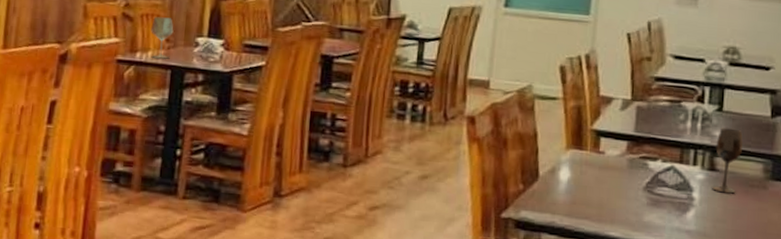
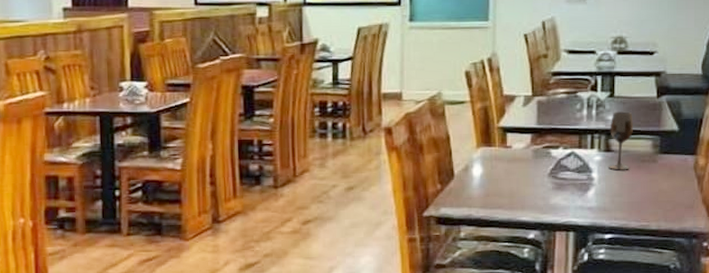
wine glass: present [151,16,174,59] -> none [74,66,97,107]

